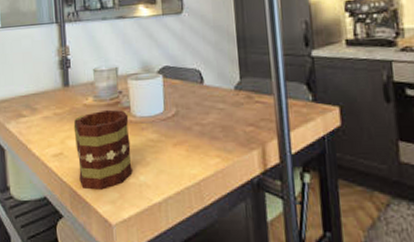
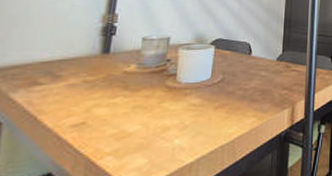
mug: present [73,109,133,190] -> none [101,76,173,159]

